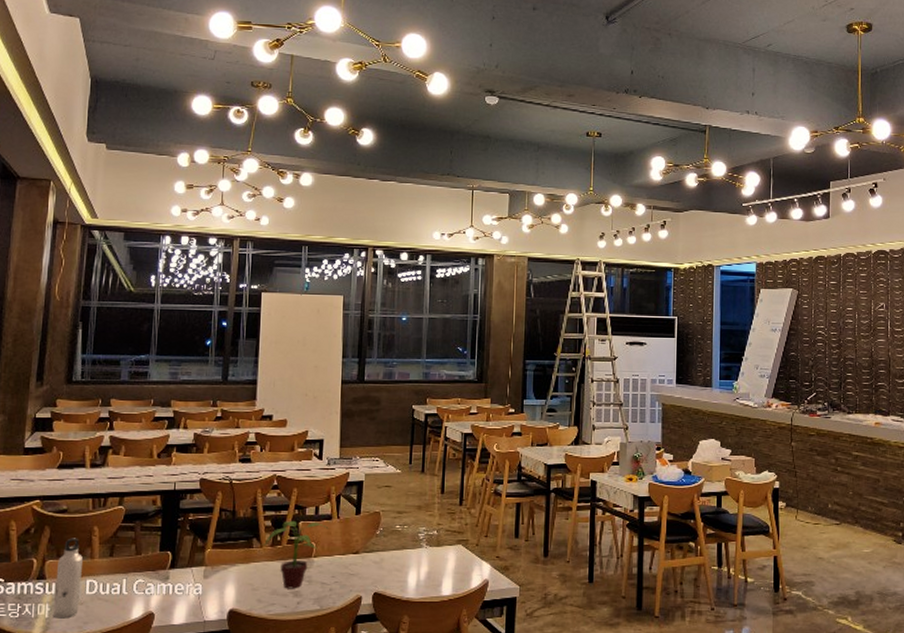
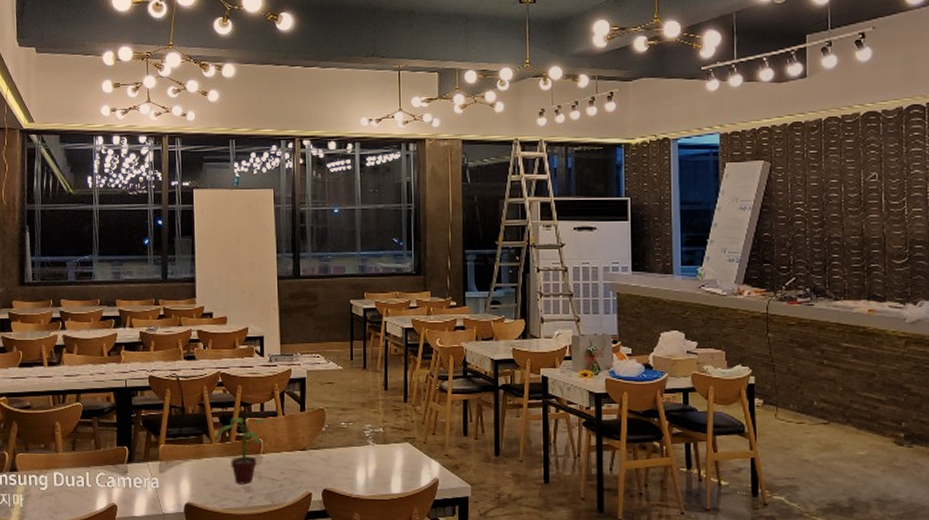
water bottle: present [52,538,84,619] -> none [26,433,49,508]

